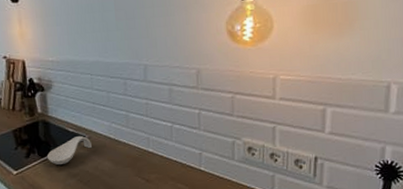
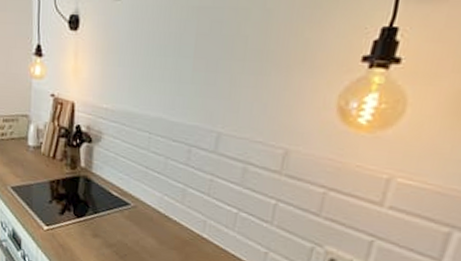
spoon rest: present [47,136,92,165] -> none [84,202,136,231]

